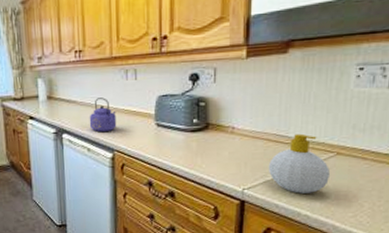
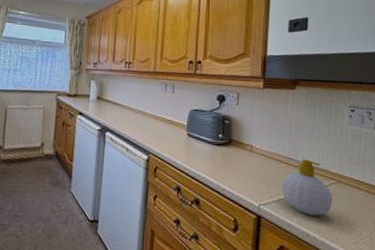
kettle: present [89,97,117,133] -> none [130,104,155,136]

